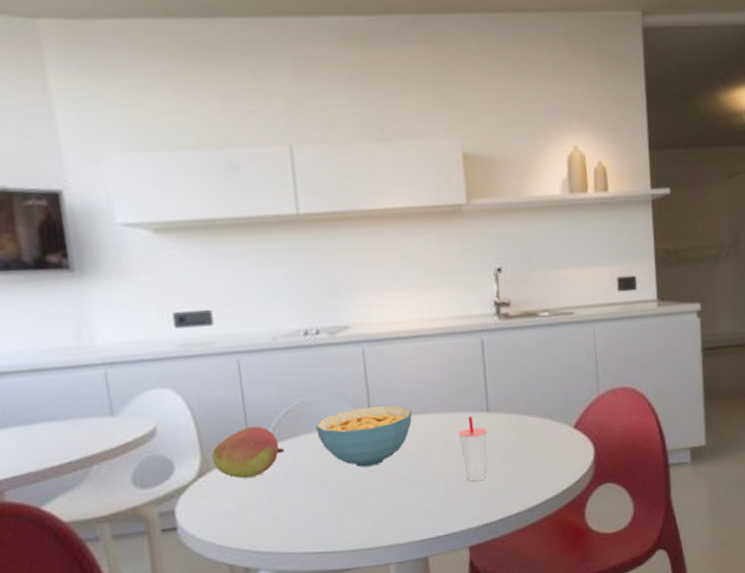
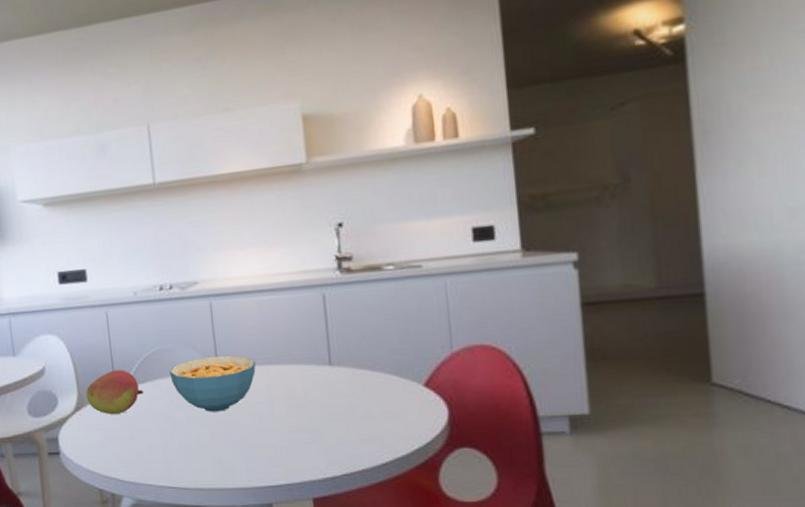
cup: present [458,416,487,482] -> none [300,369,331,434]

